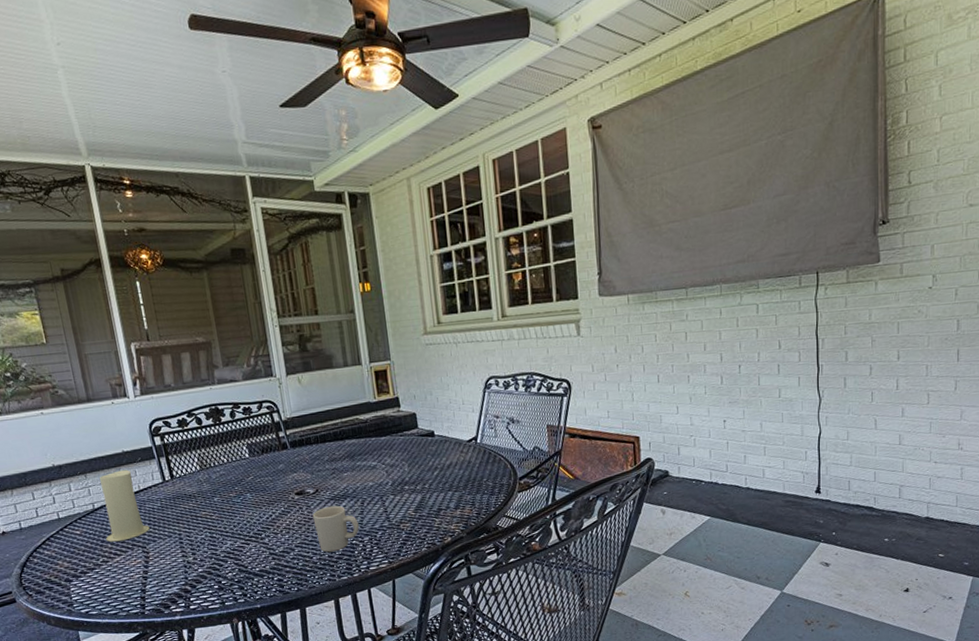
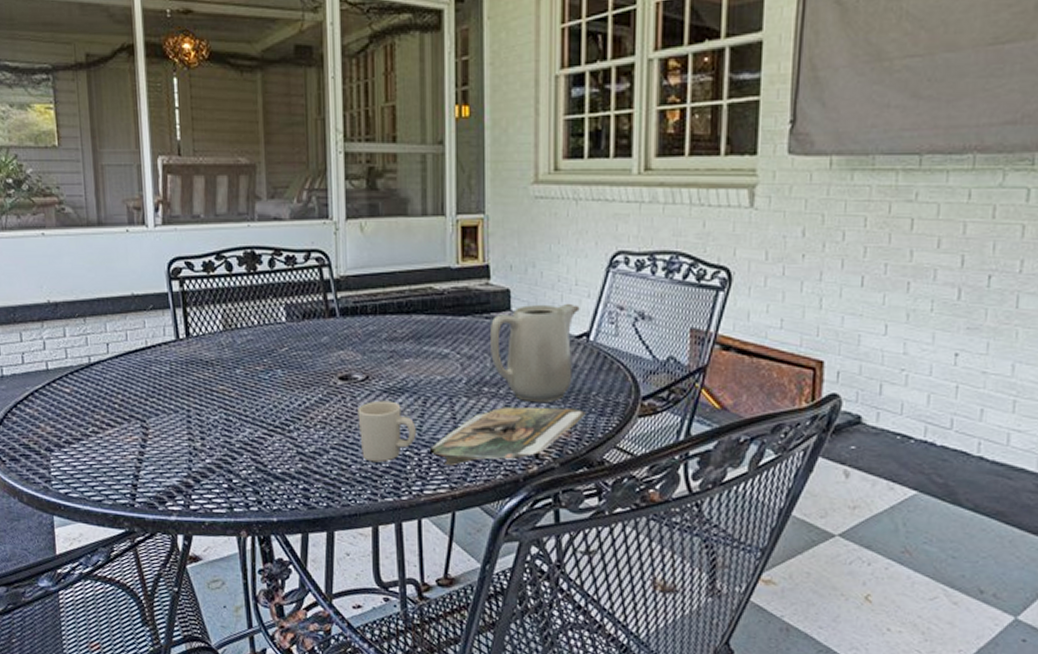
candle: present [100,470,150,542] -> none [100,318,153,409]
magazine: none [370,492,482,547] -> present [429,407,587,466]
pitcher: none [404,417,469,493] -> present [489,303,580,403]

